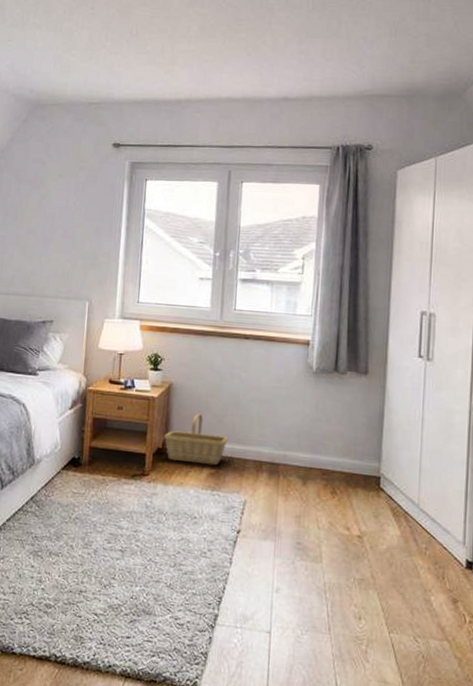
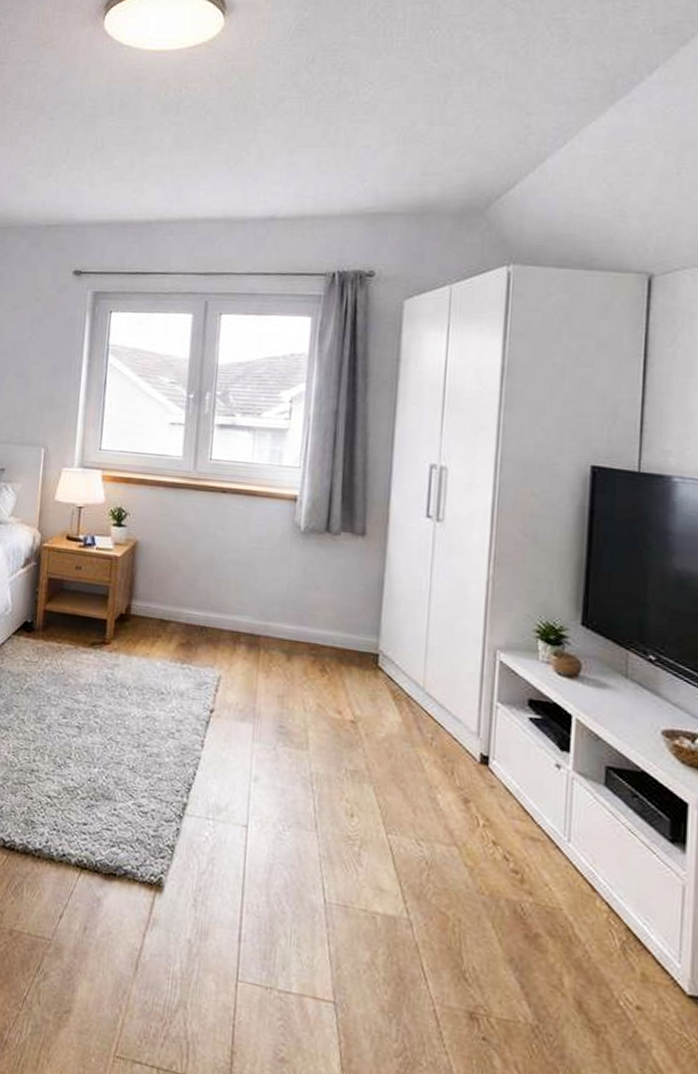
basket: present [163,414,229,466] -> none [127,576,202,636]

